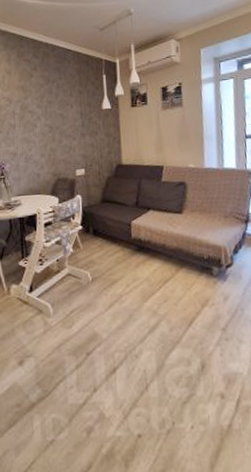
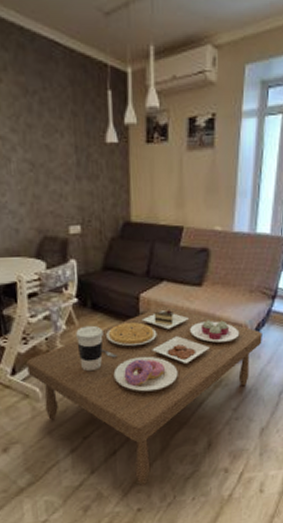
coffee table: none [41,231,242,408] -> present [26,306,262,486]

